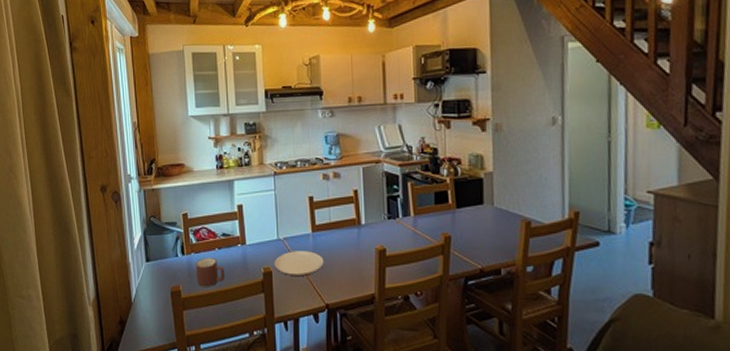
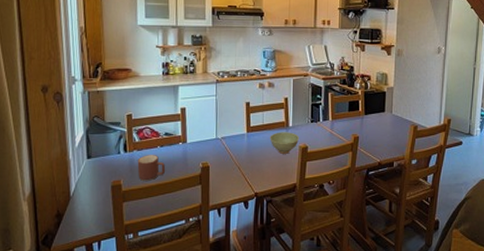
plate: present [273,251,324,276] -> none [211,148,256,169]
bowl: none [339,231,374,258] -> present [270,132,299,154]

